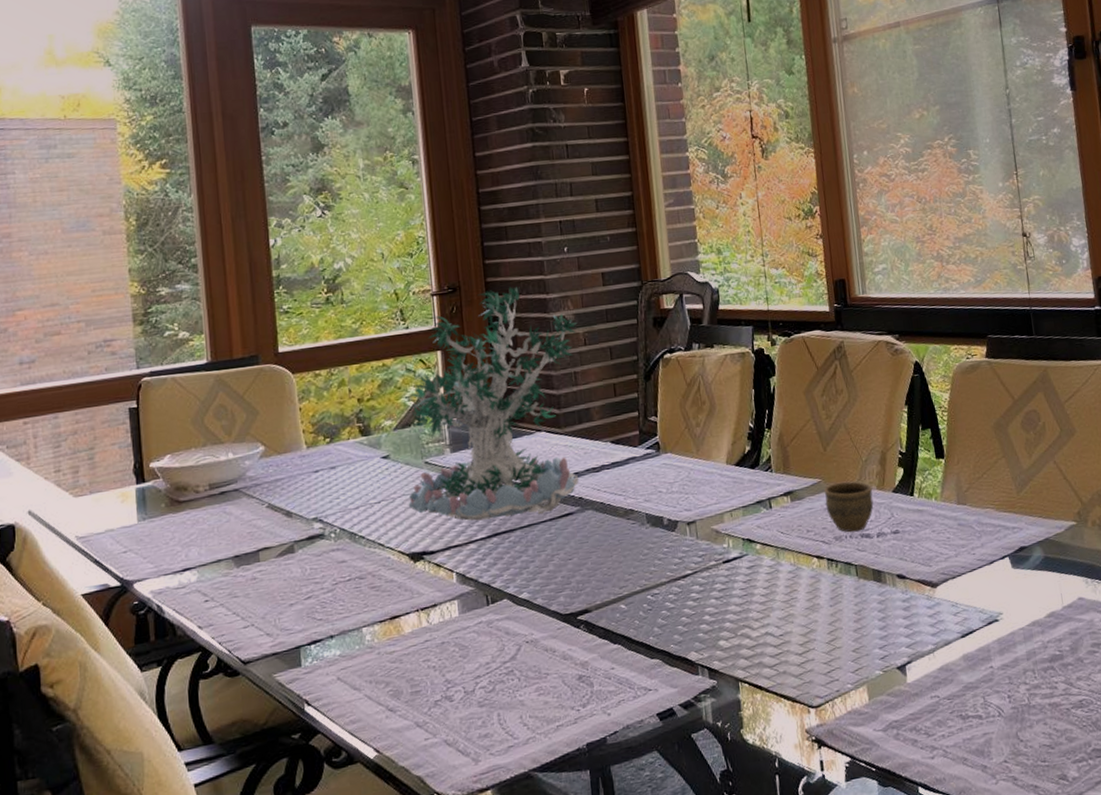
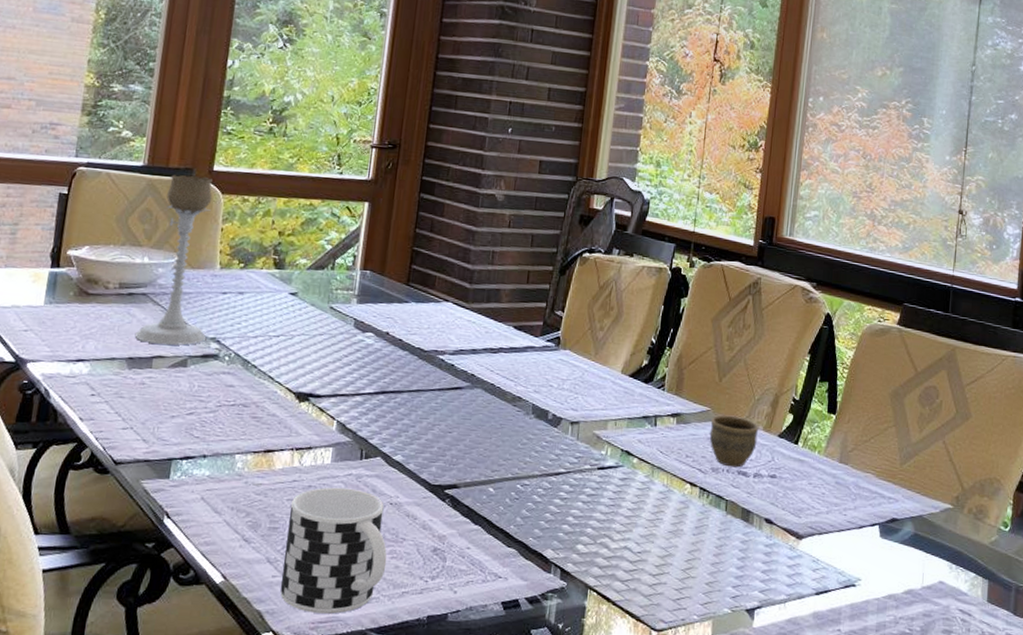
candle holder: none [235,360,308,538] -> present [134,174,212,346]
plant: present [408,286,580,521] -> none [305,154,506,383]
cup: none [427,635,536,767] -> present [279,487,387,614]

